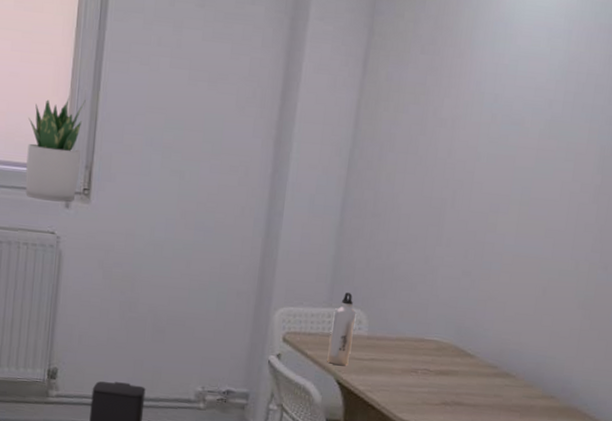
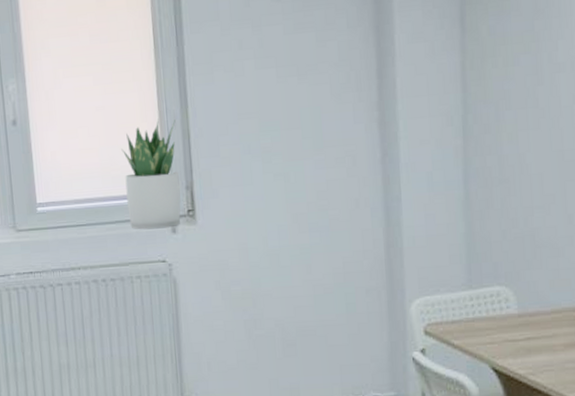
water bottle: present [327,293,356,366] -> none [476,270,502,352]

